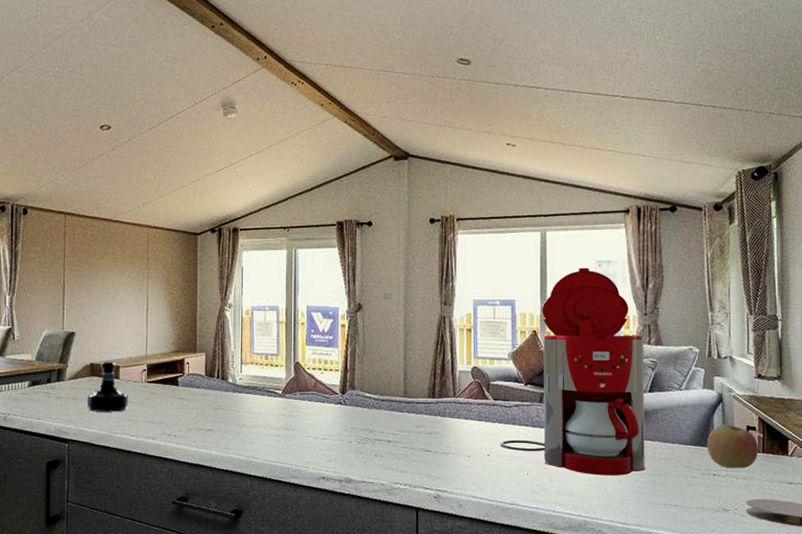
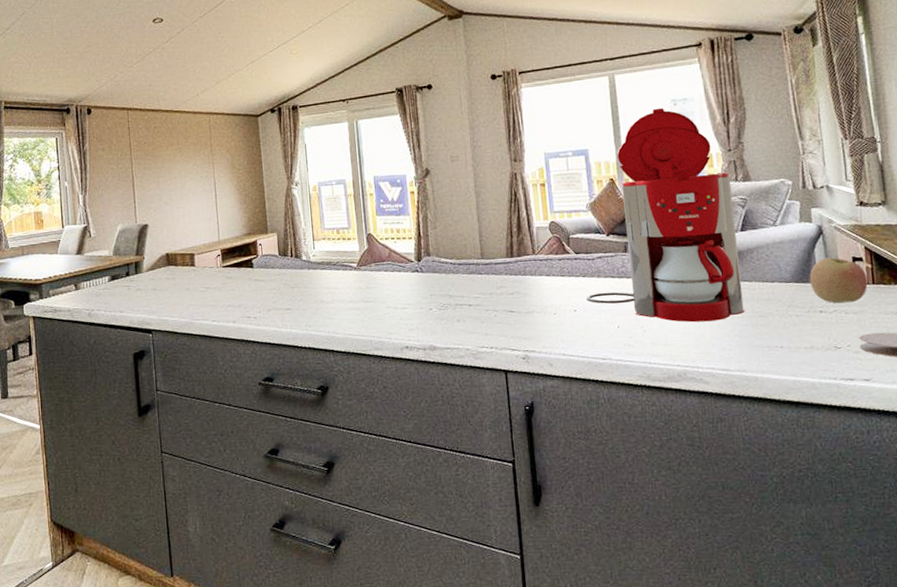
tequila bottle: present [87,361,128,412] -> none [166,250,206,301]

